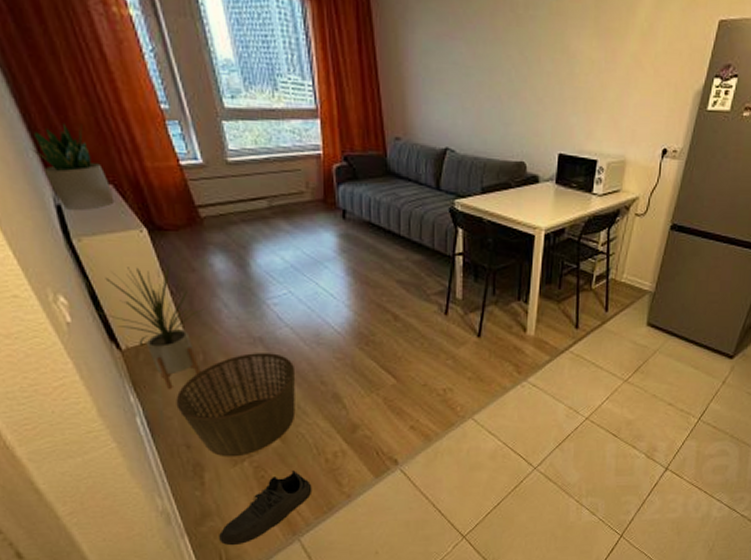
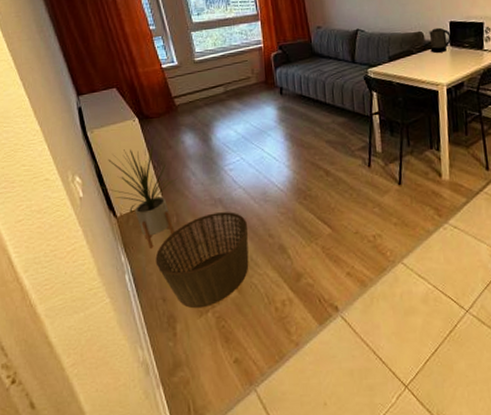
planter: present [29,123,115,212] -> none [64,48,117,111]
athletic shoe: present [218,470,312,546] -> none [187,320,265,397]
kettle: none [532,159,559,190] -> present [429,27,452,53]

